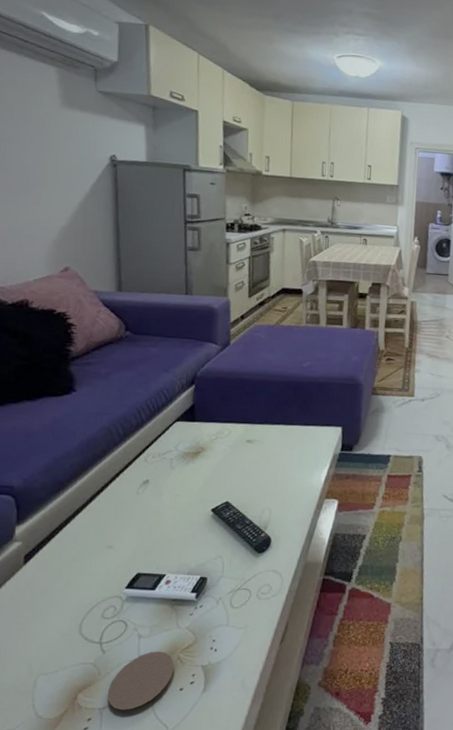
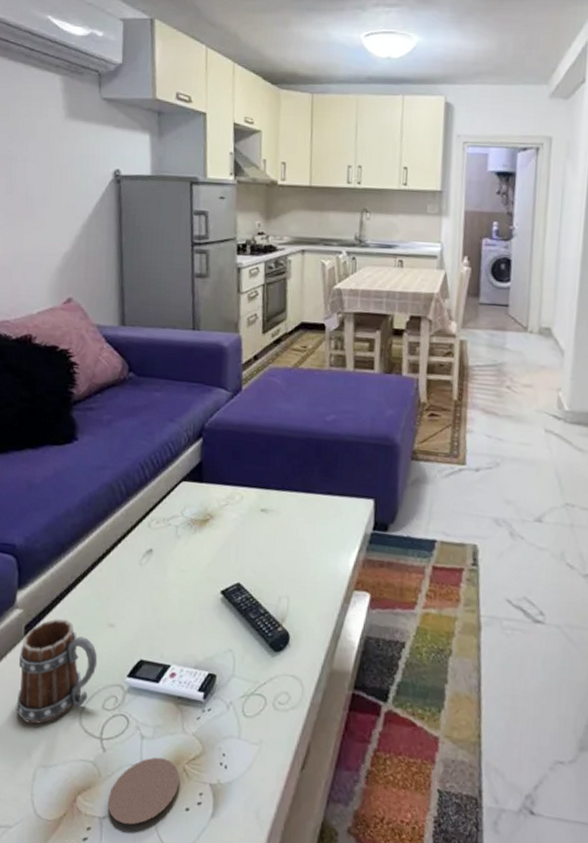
mug: none [16,546,97,639] -> present [16,619,98,724]

